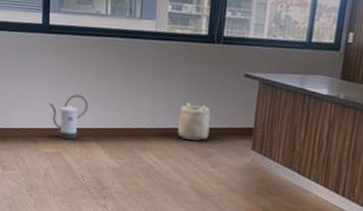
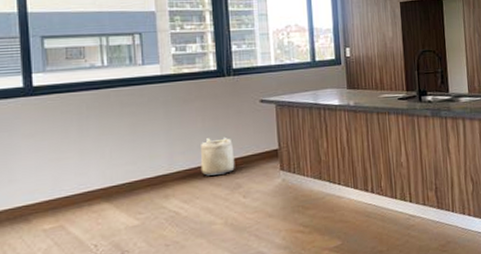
watering can: present [49,94,89,140] -> none [42,155,93,209]

